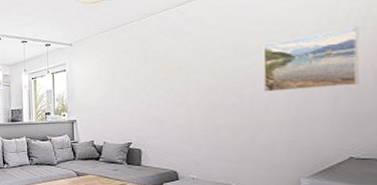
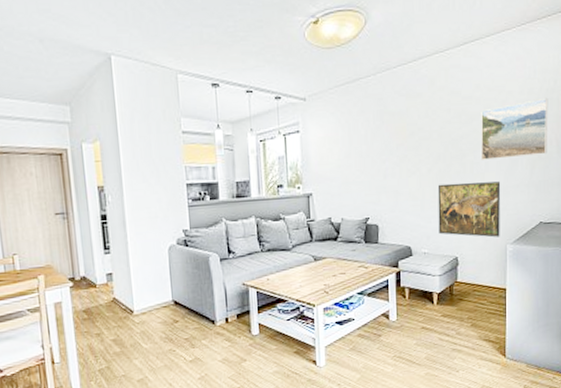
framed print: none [208,113,291,170] -> present [437,181,501,238]

